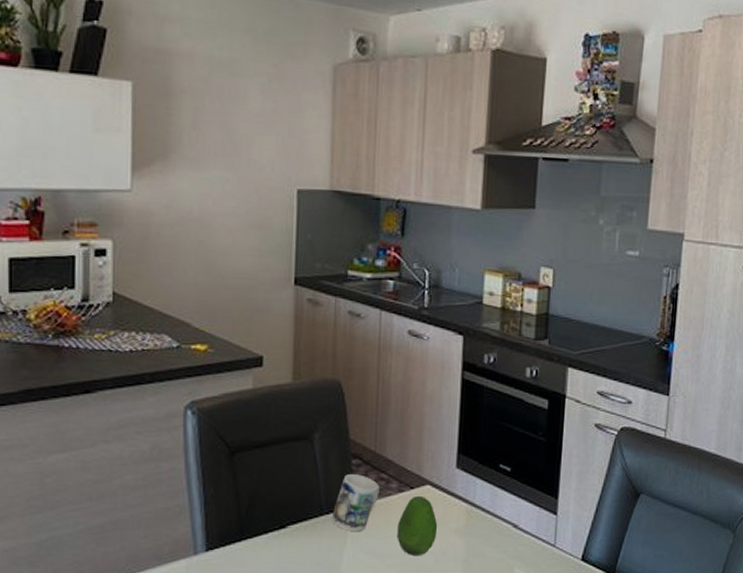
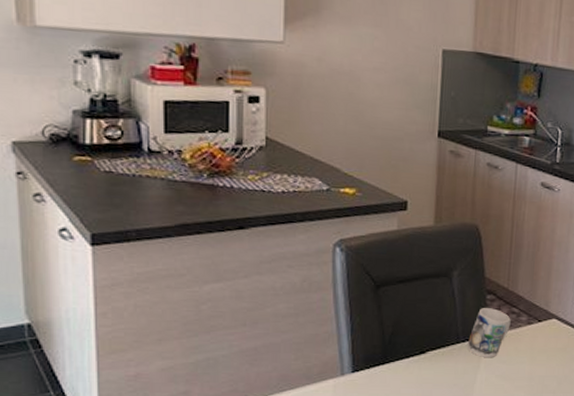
fruit: present [397,495,438,557] -> none [525,327,562,380]

